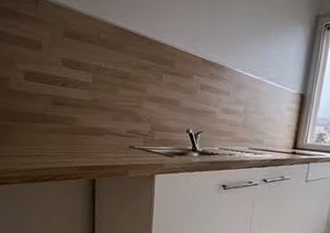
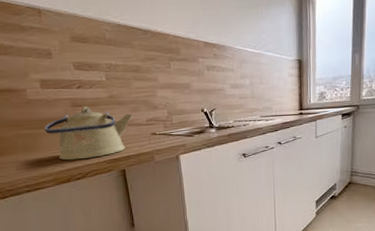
kettle: none [20,106,114,162] -> present [44,106,133,160]

